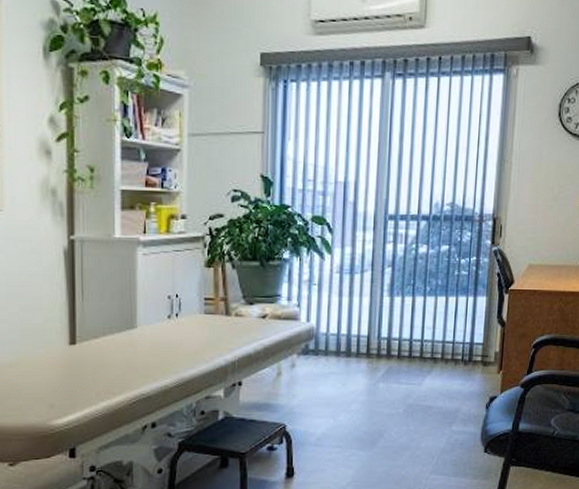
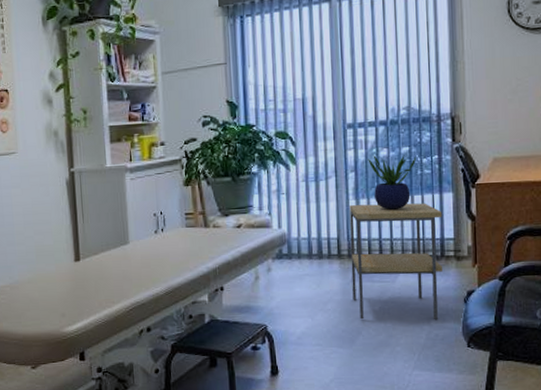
side table: none [378,302,475,424] -> present [349,203,443,320]
potted plant: none [406,250,455,310] -> present [368,154,417,210]

